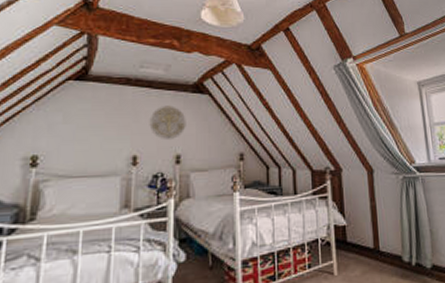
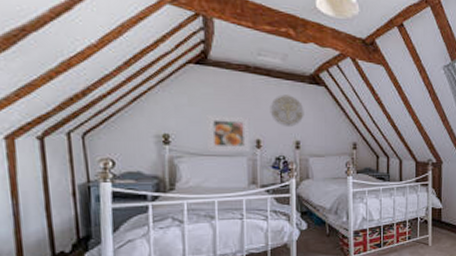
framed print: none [77,131,127,173] -> present [206,115,251,152]

